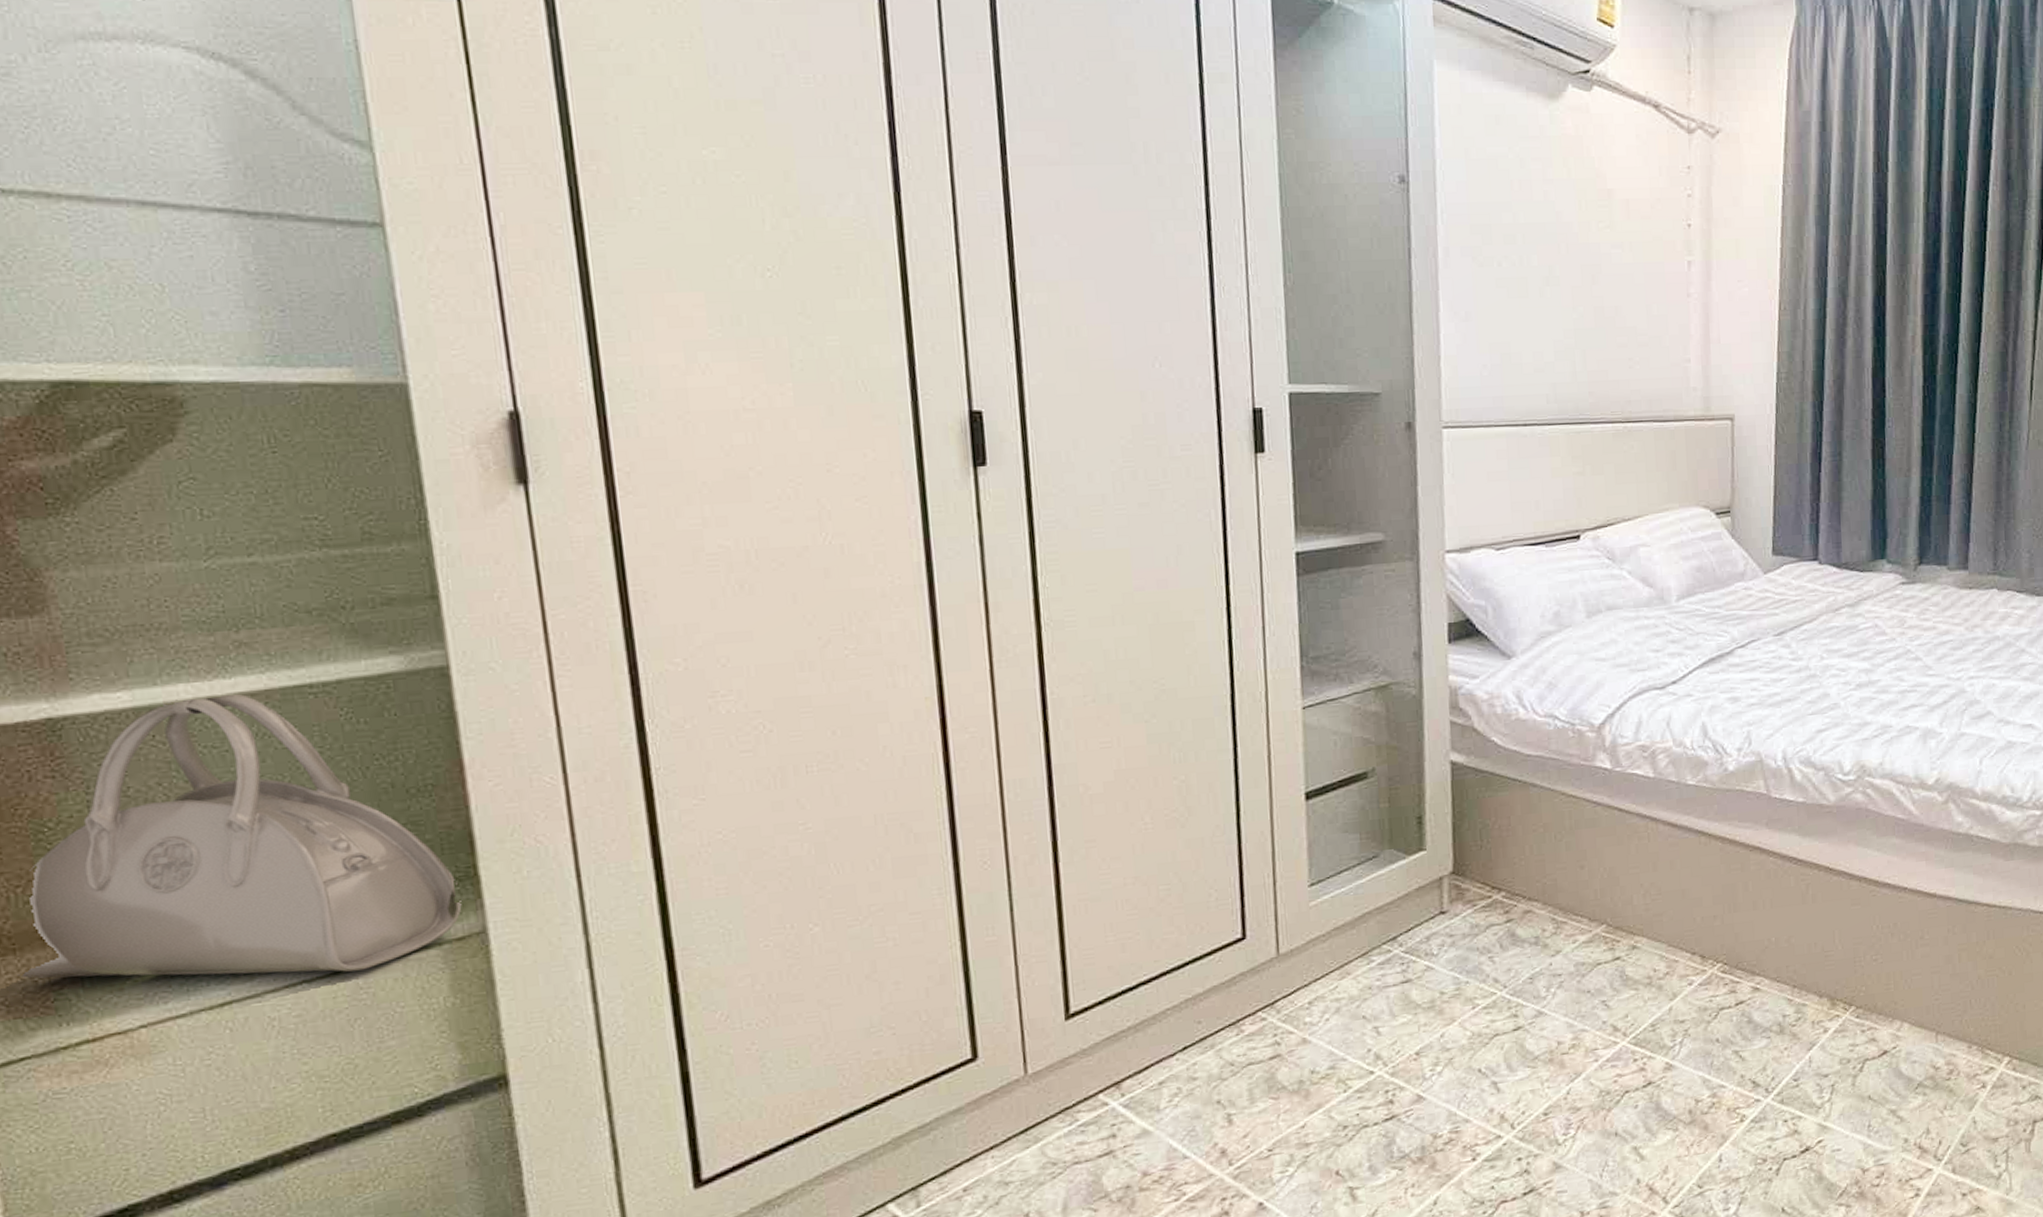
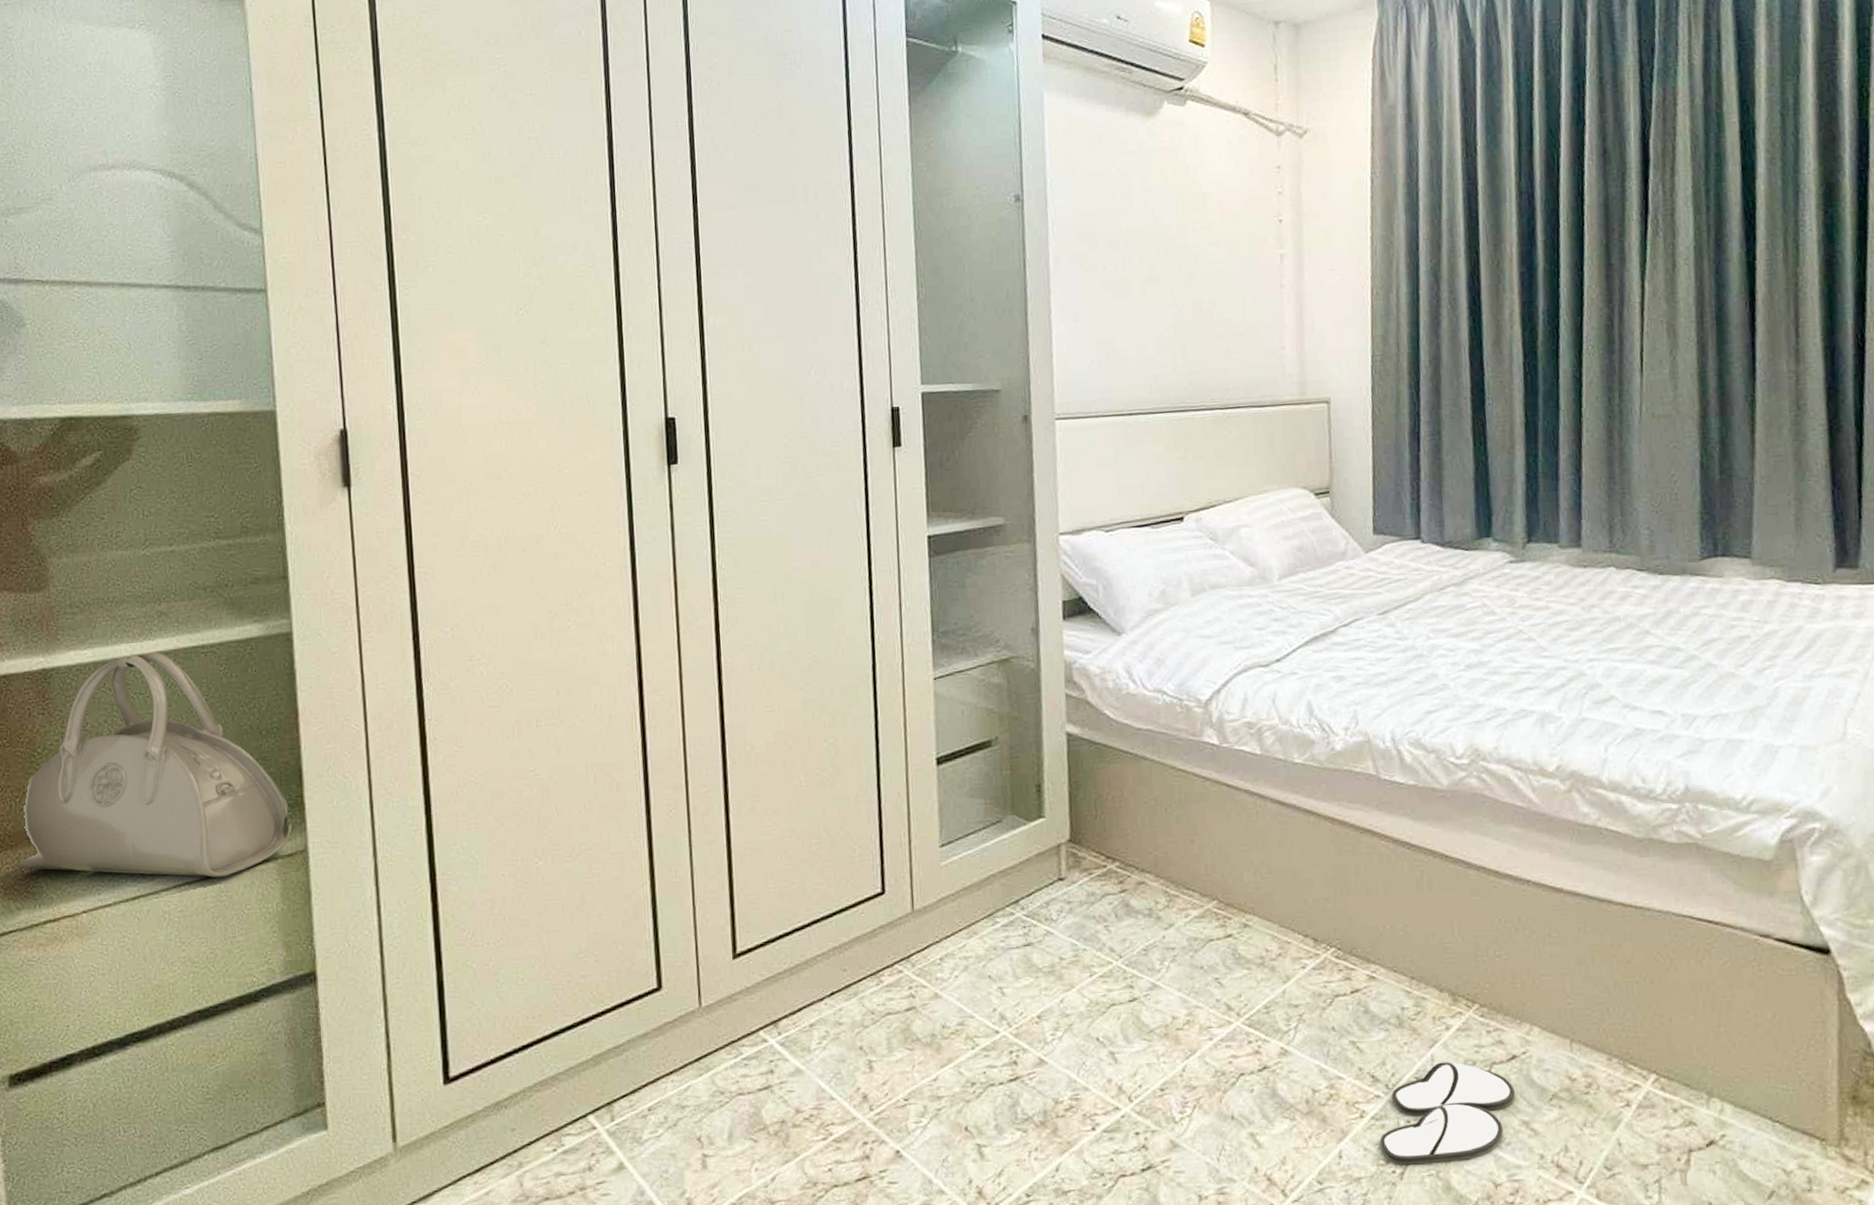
slippers: none [1758,1062,1885,1161] -> present [1379,1061,1516,1165]

